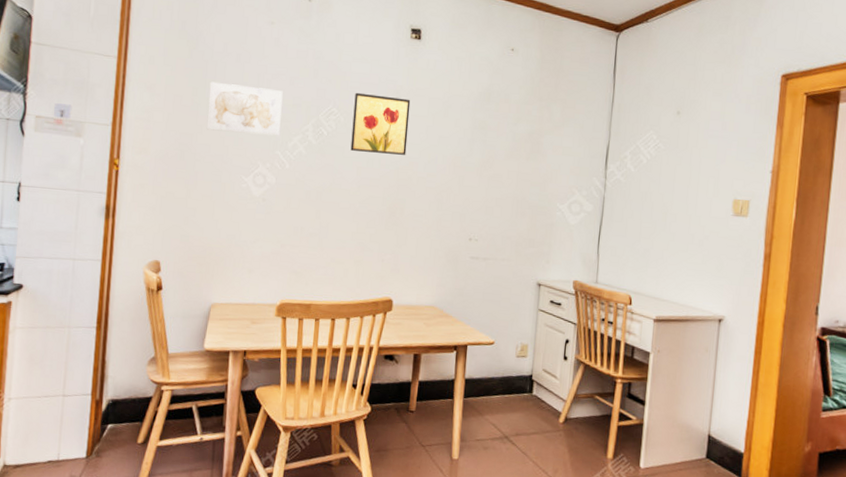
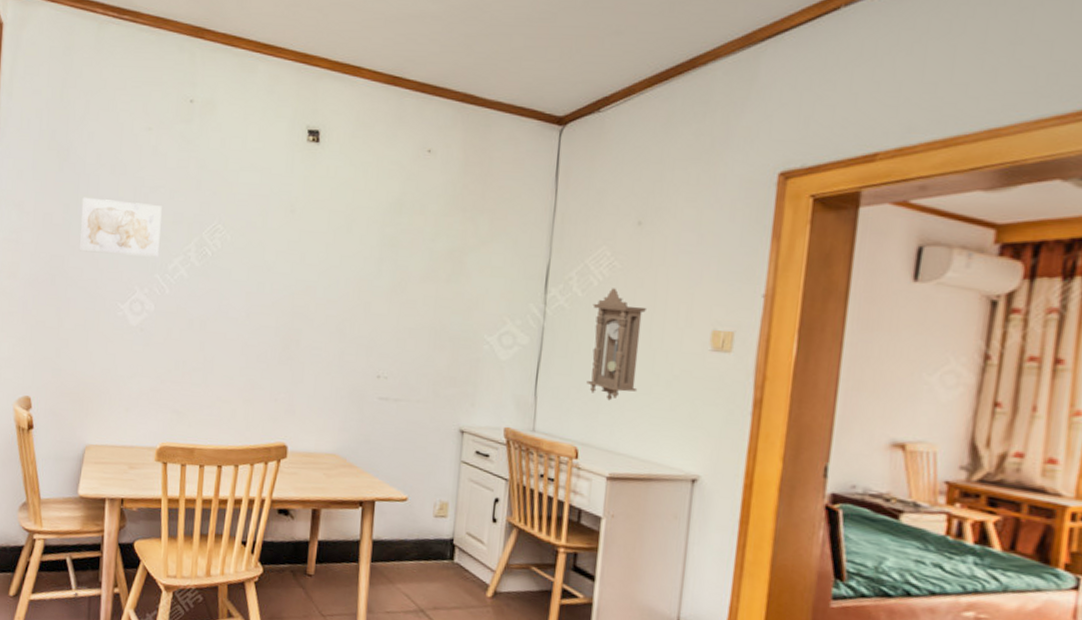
wall art: present [350,92,411,155] -> none [238,206,308,278]
pendulum clock: none [638,165,685,257] -> present [586,288,648,401]

